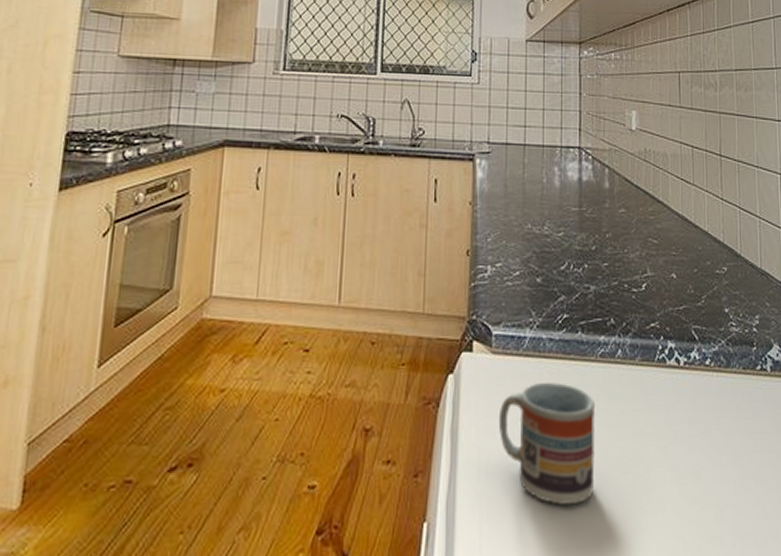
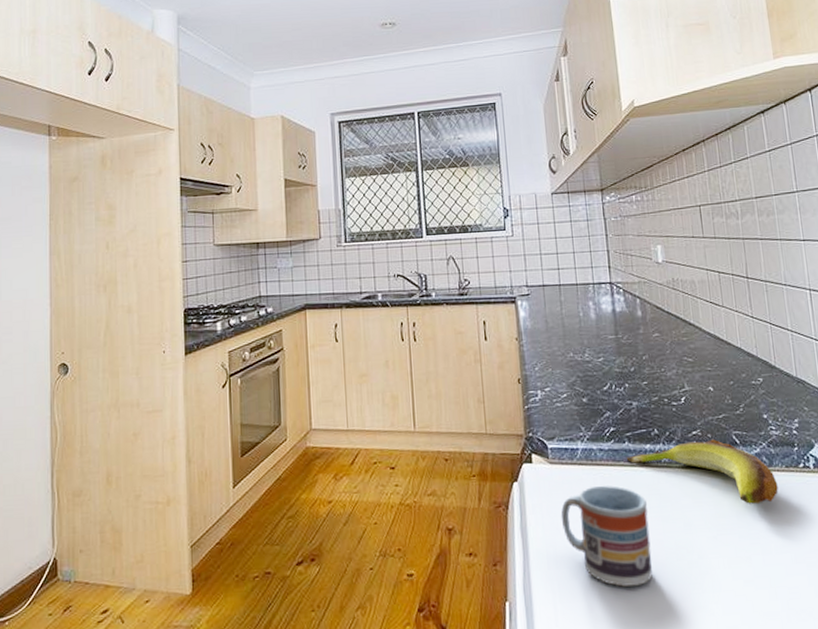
banana: none [577,333,734,410] -> present [626,439,779,504]

